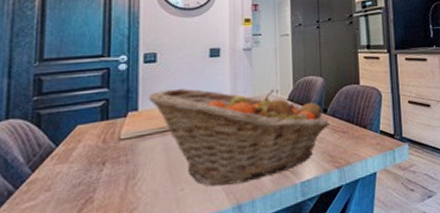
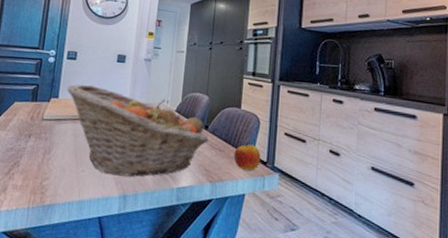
apple: none [358,116,388,148] -> present [233,141,261,170]

